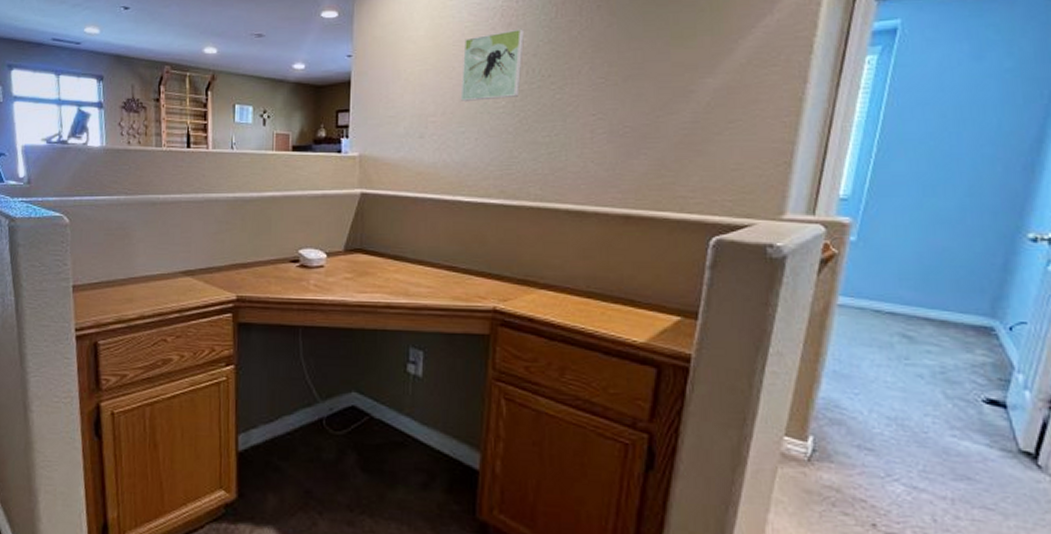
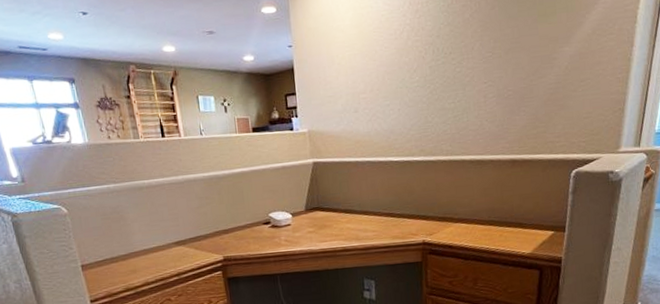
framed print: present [460,28,525,101] -> none [382,14,429,79]

